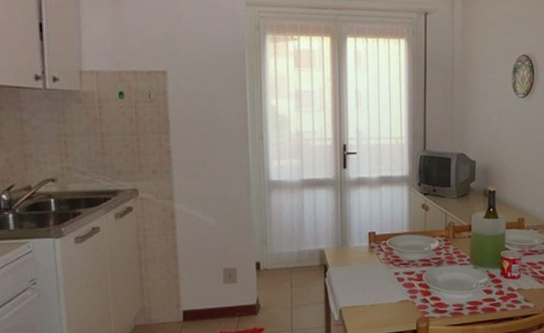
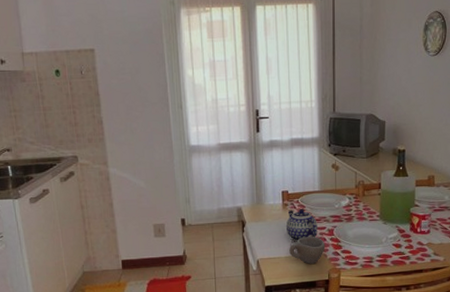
teapot: none [373,252,406,287] -> present [286,209,318,241]
cup: none [375,281,414,312] -> present [289,236,326,264]

